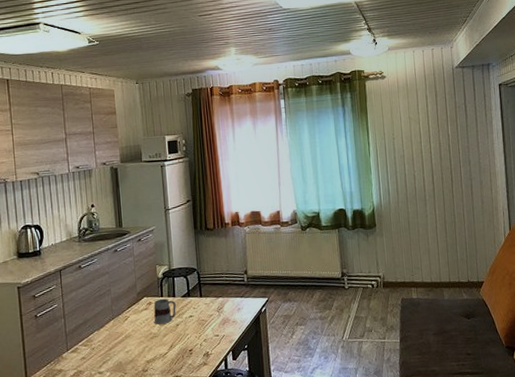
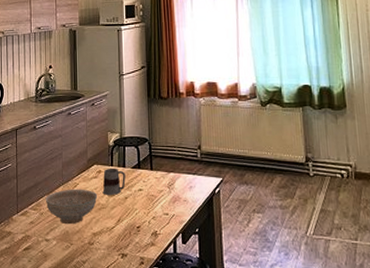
decorative bowl: none [95,321,149,356] -> present [45,189,98,225]

